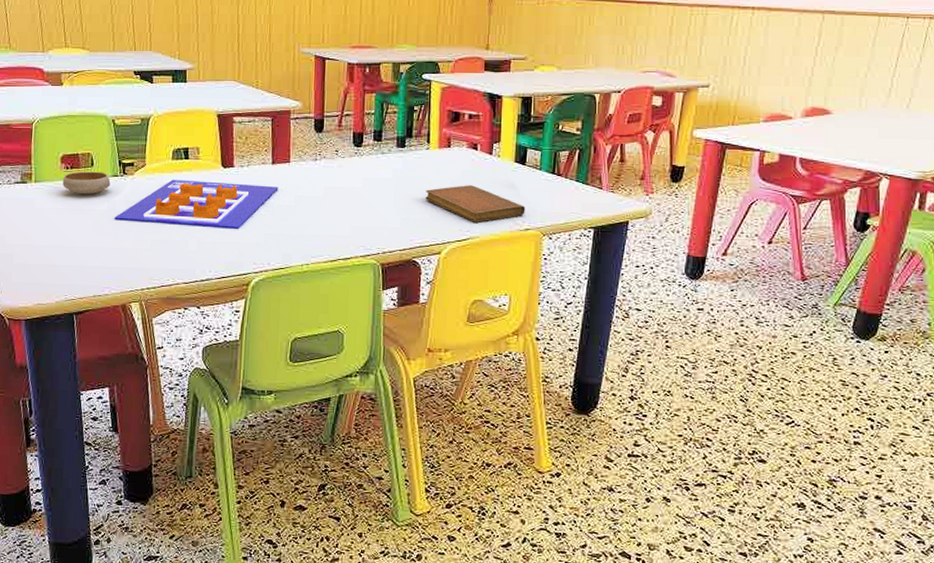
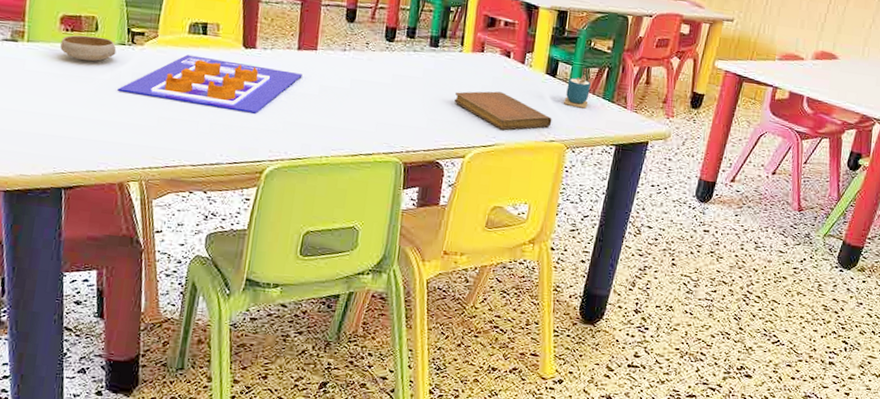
cup: none [536,152,562,193] -> present [564,68,591,109]

